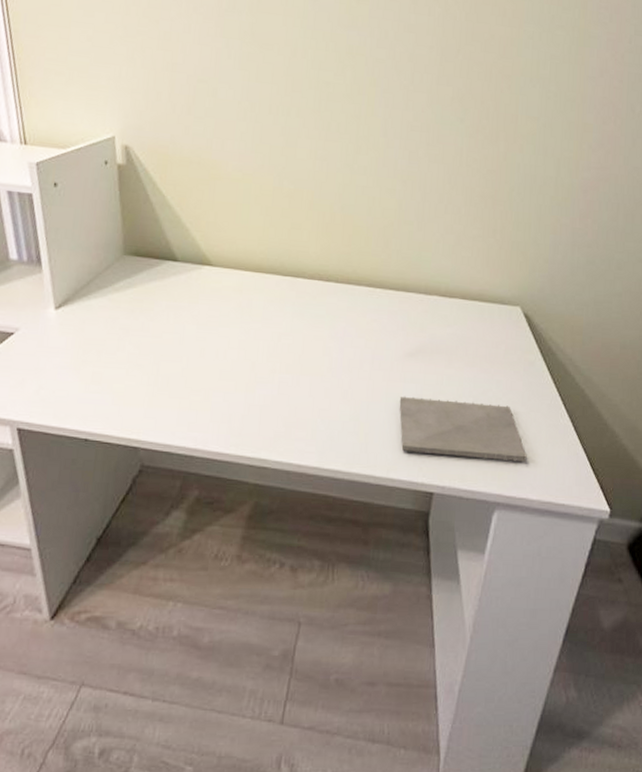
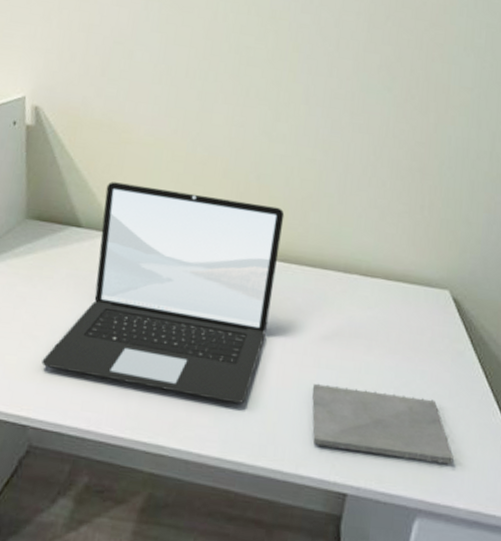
laptop: none [148,216,368,419] -> present [41,181,285,404]

